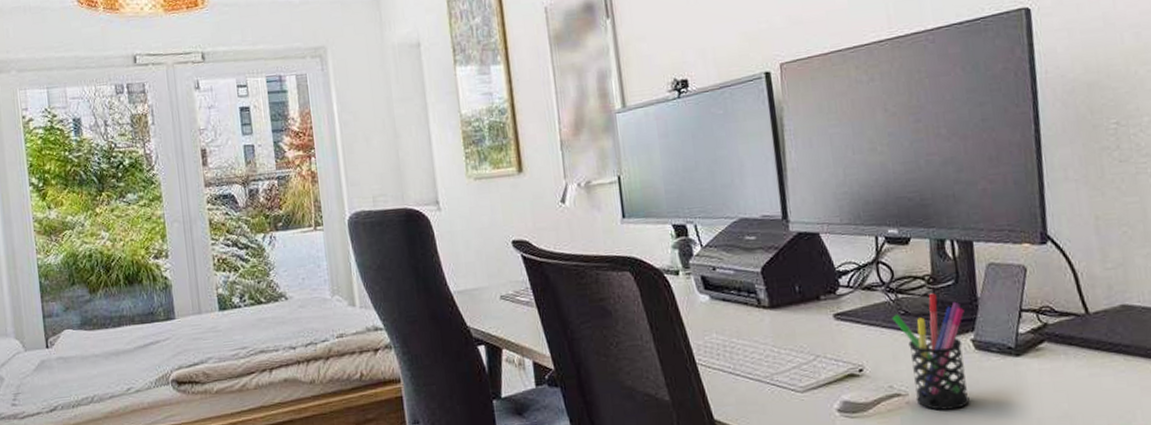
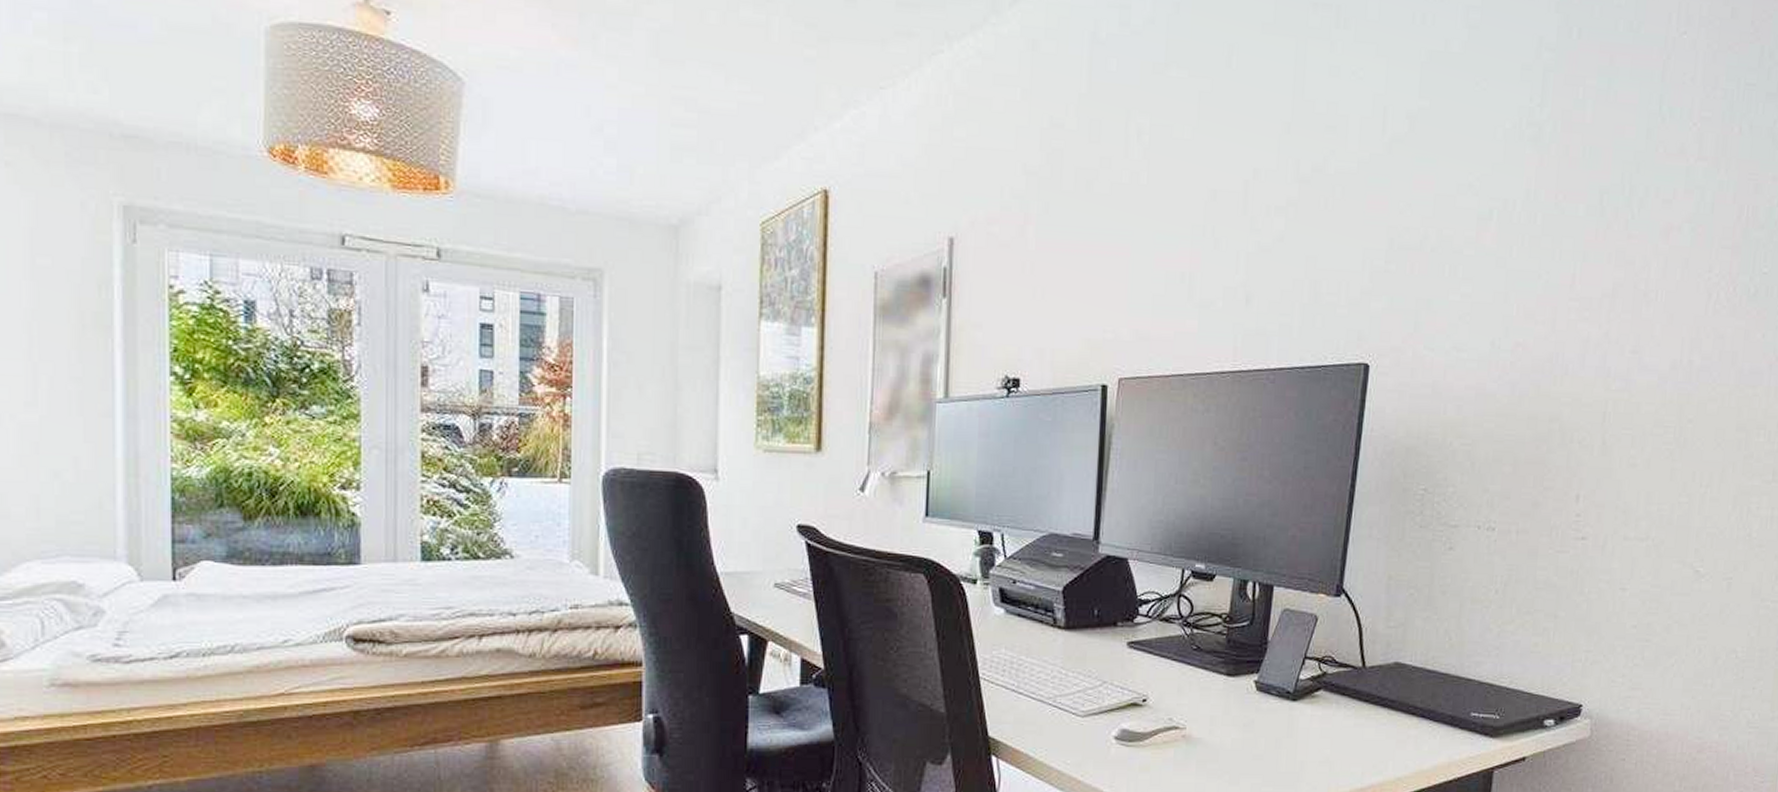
pen holder: present [892,293,970,410] -> none [1184,632,1253,746]

